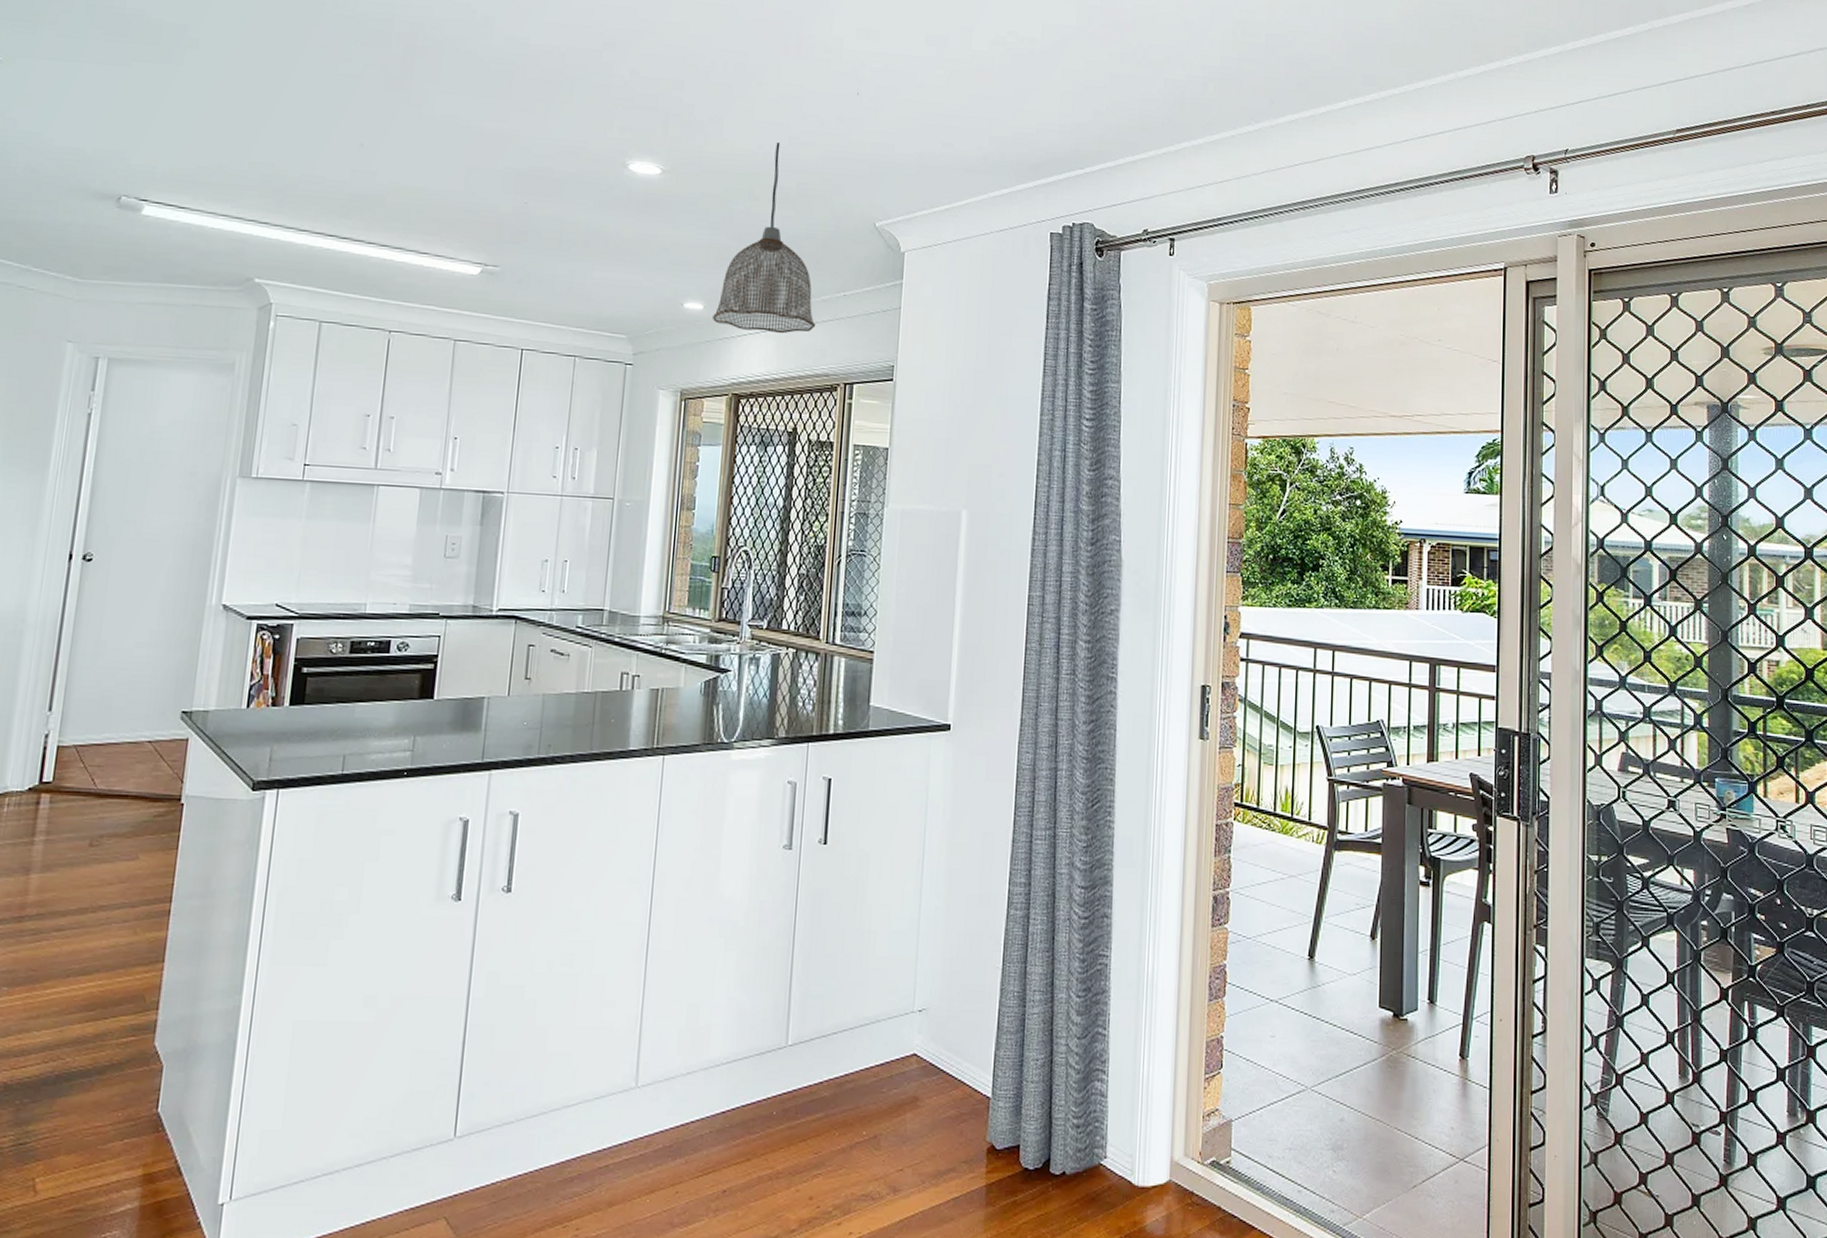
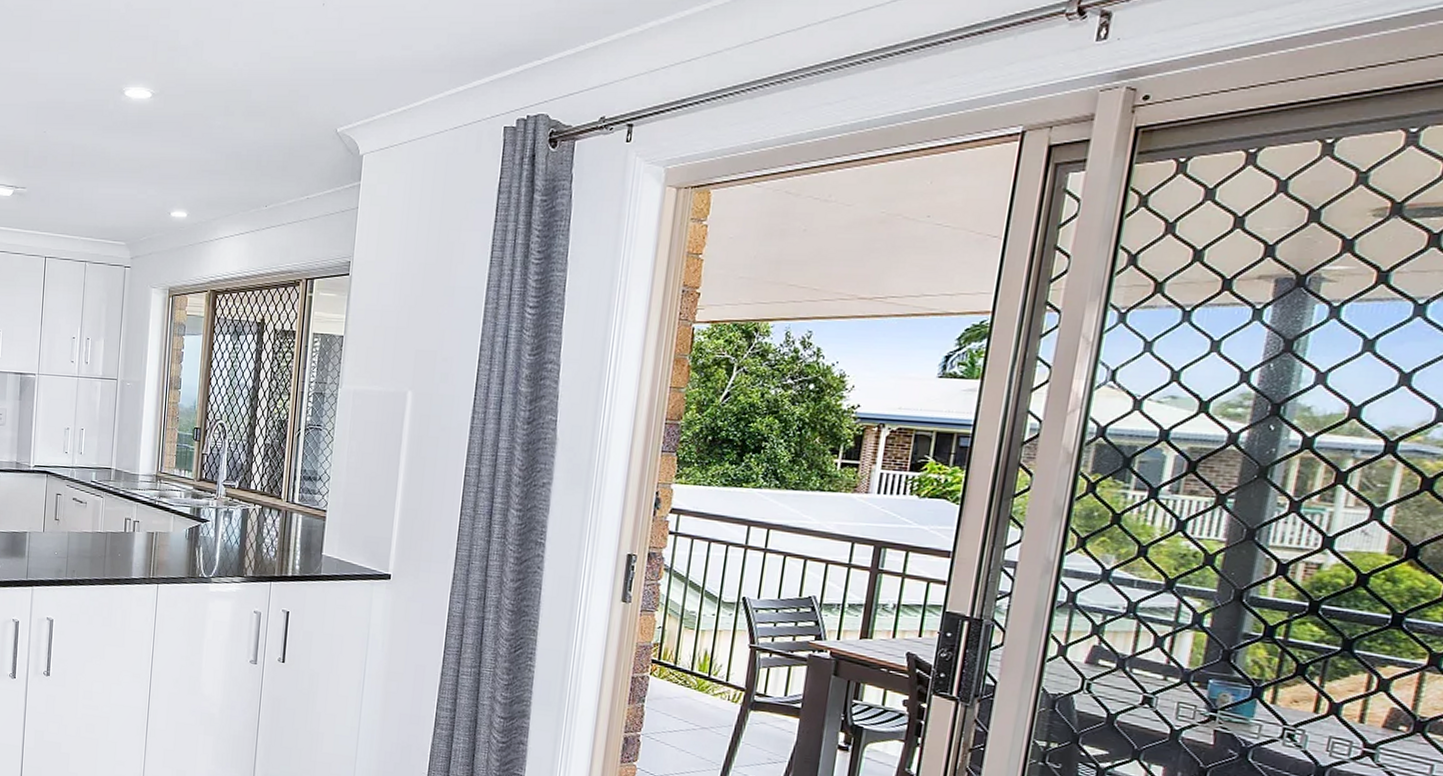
pendant lamp: present [713,143,816,334] -> none [195,59,282,236]

